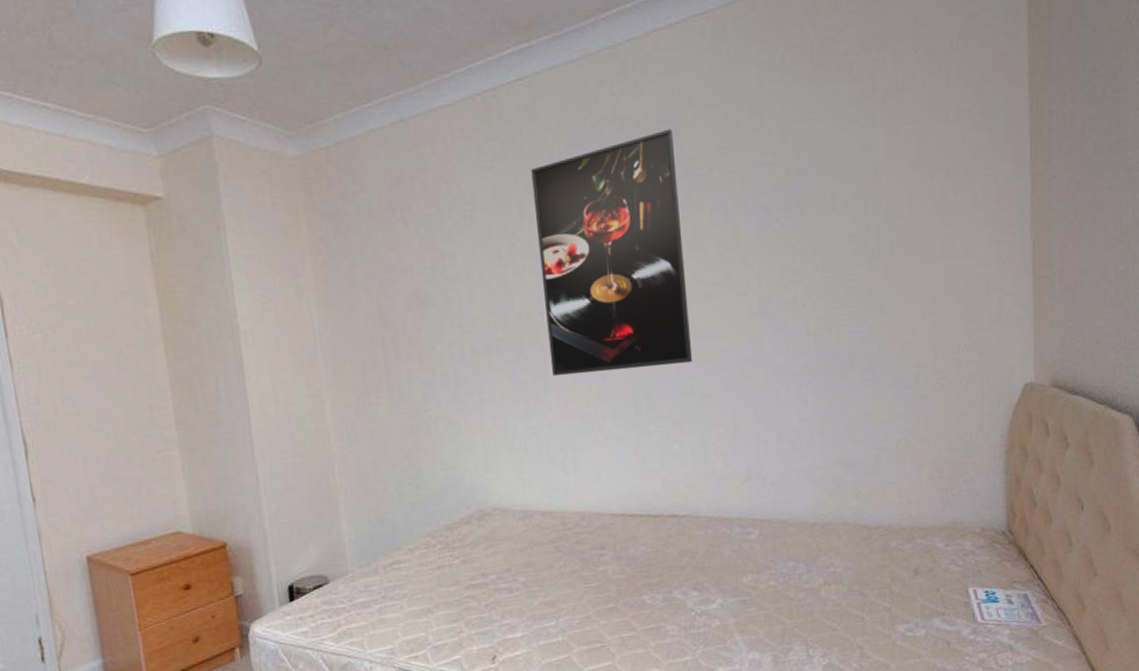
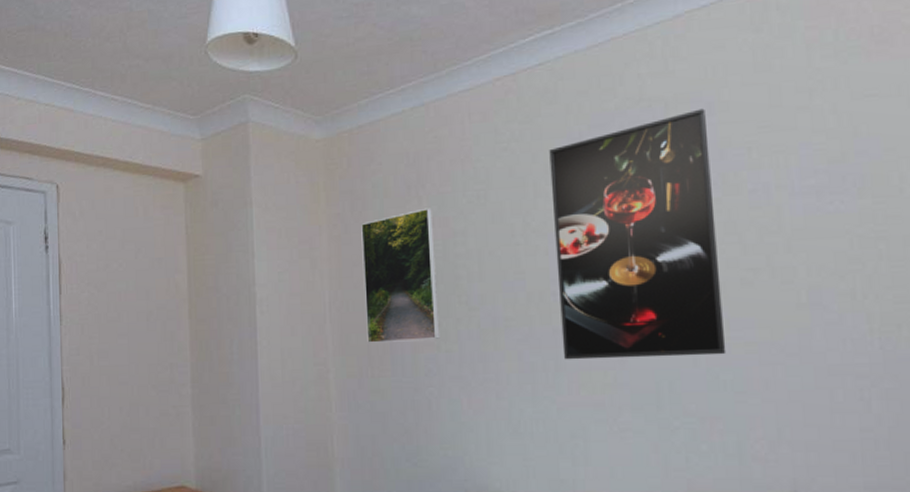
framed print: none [346,230,435,371] -> present [361,208,440,343]

